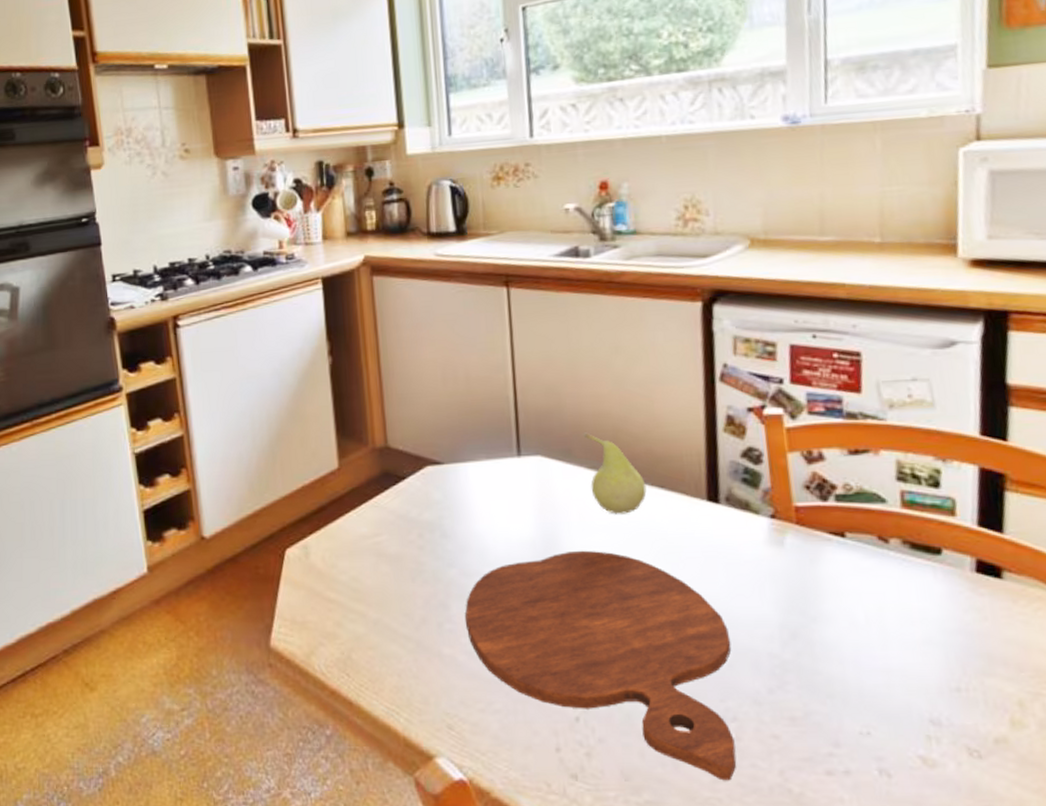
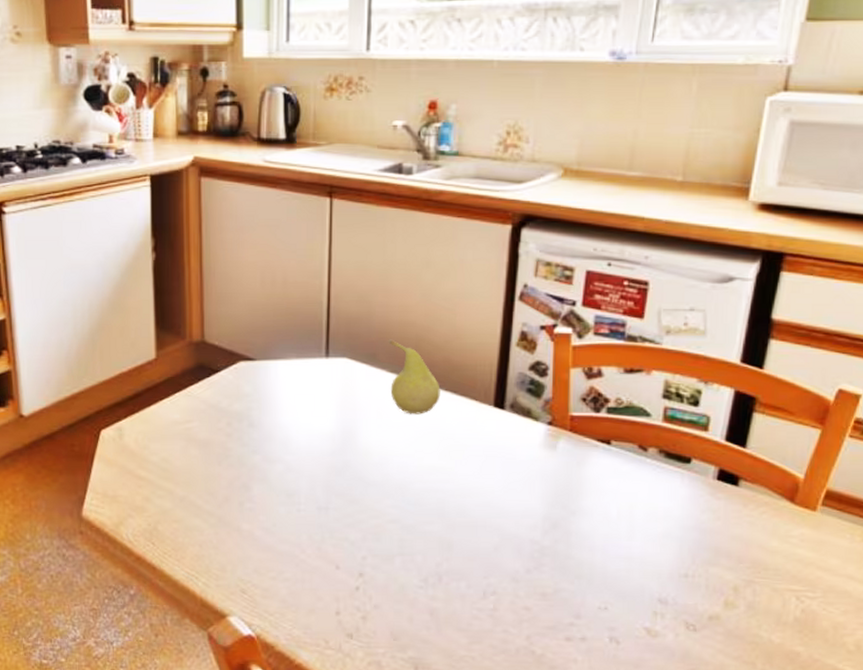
cutting board: present [465,550,737,781] -> none [265,444,499,643]

